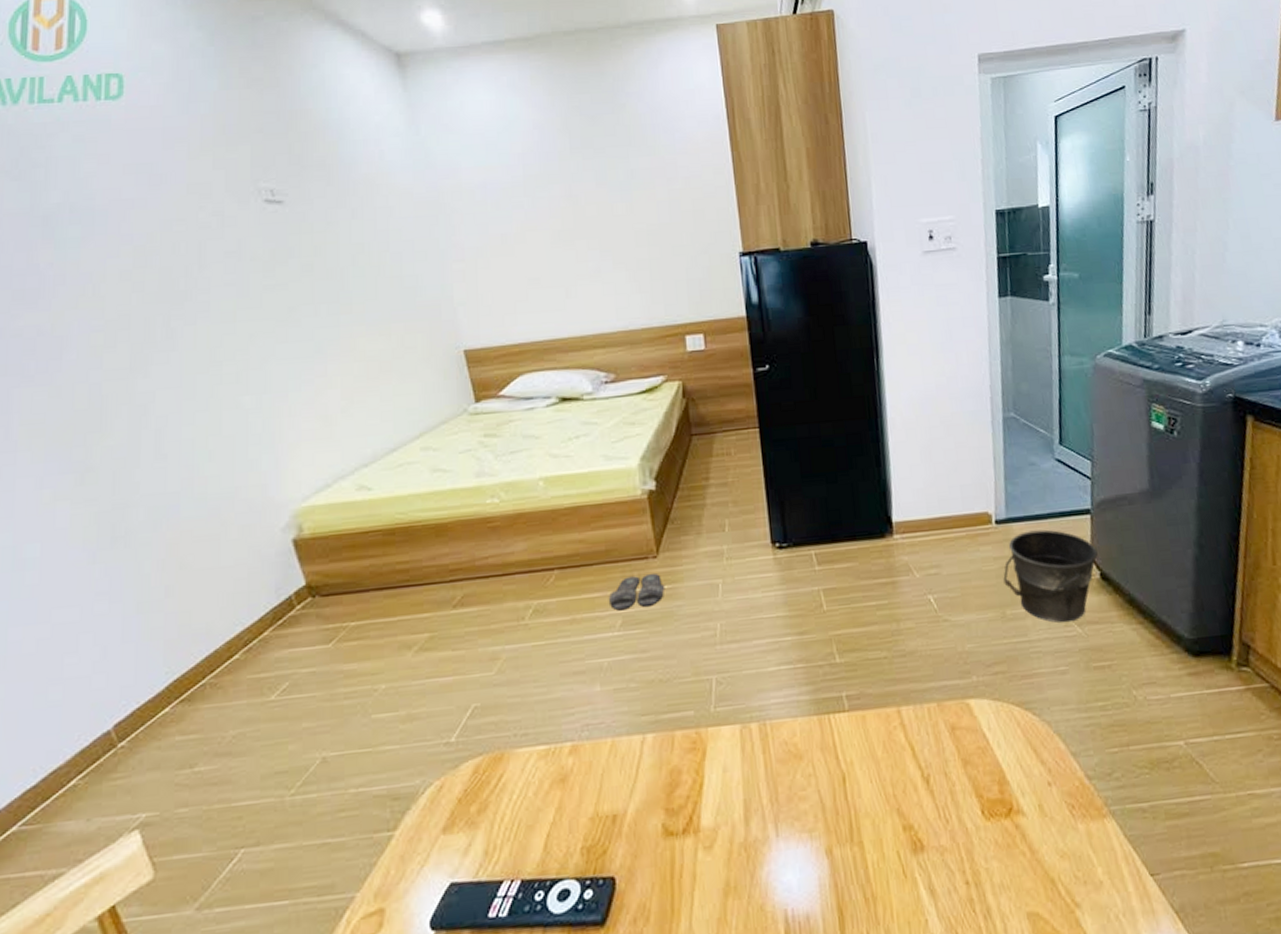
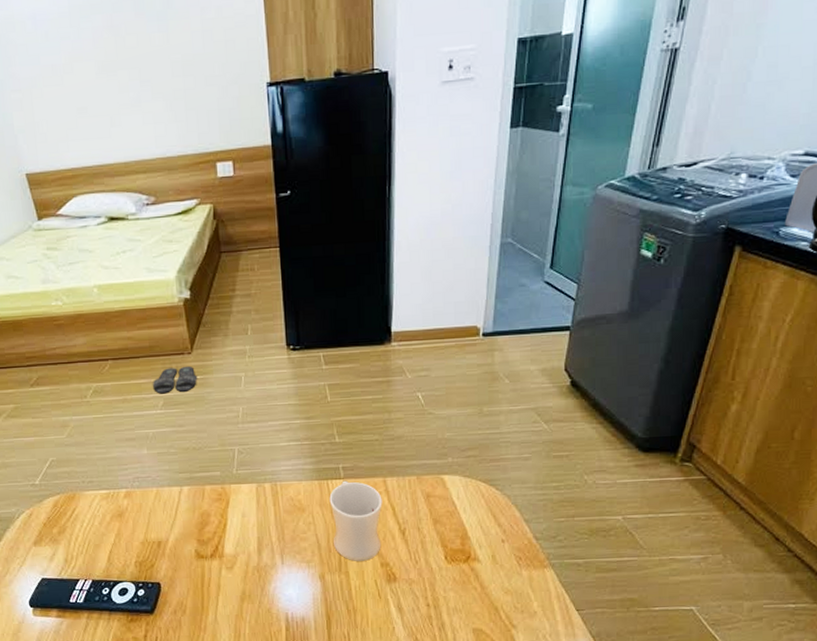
mug: none [832,713,902,826] -> present [329,480,383,561]
bucket: present [1003,529,1098,623] -> none [484,342,571,419]

